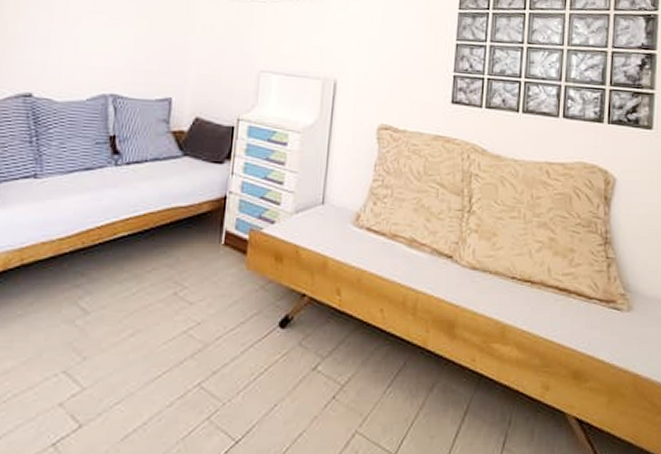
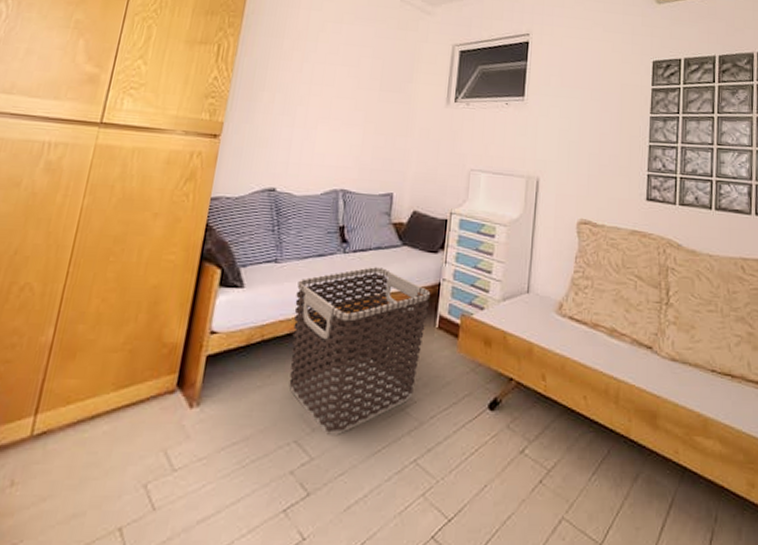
clothes hamper: none [55,180,216,363] -> present [289,267,431,435]

